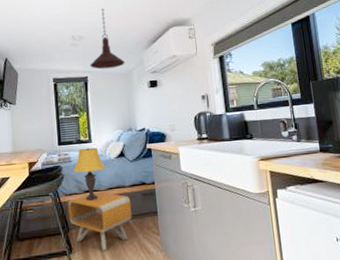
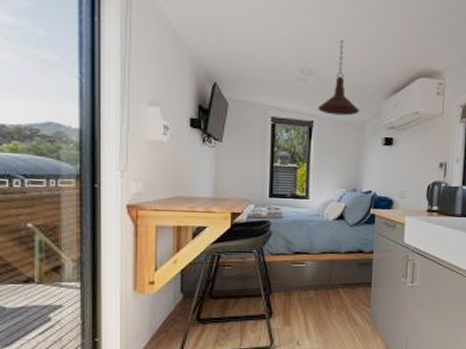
nightstand: present [68,191,132,251] -> none [273,254,344,318]
table lamp: present [73,147,106,201] -> none [284,204,321,263]

